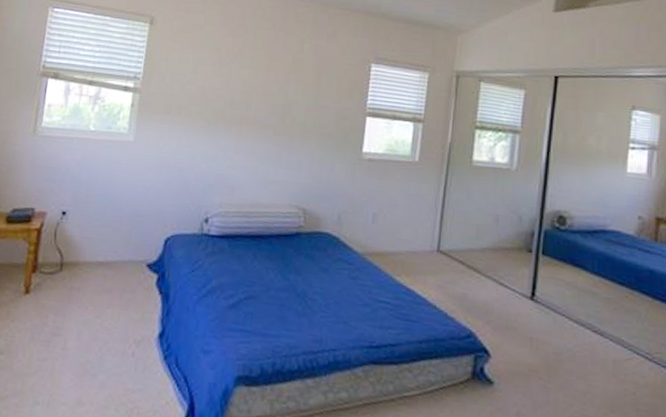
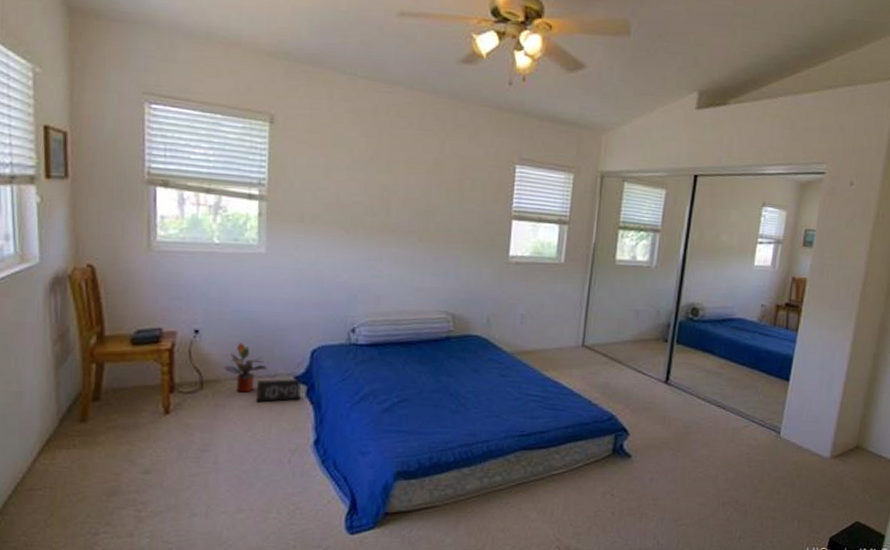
potted plant: none [83,226,124,278] -> present [223,342,268,393]
alarm clock: none [109,265,153,290] -> present [256,379,301,403]

